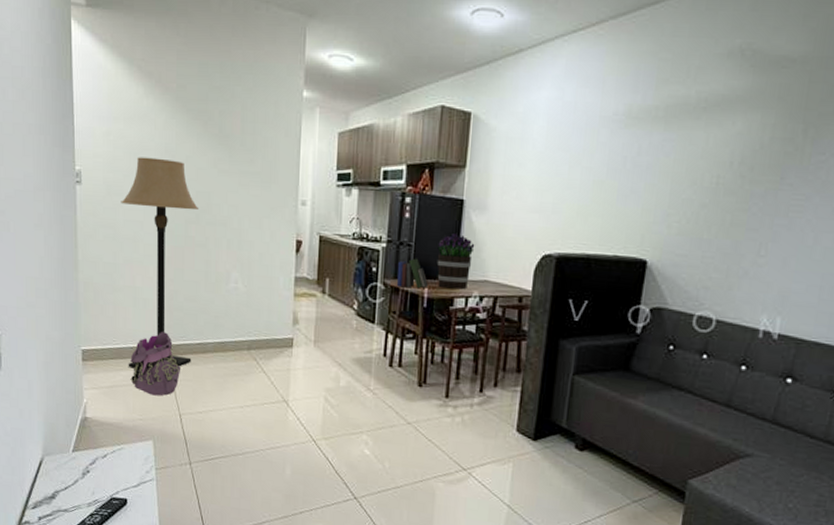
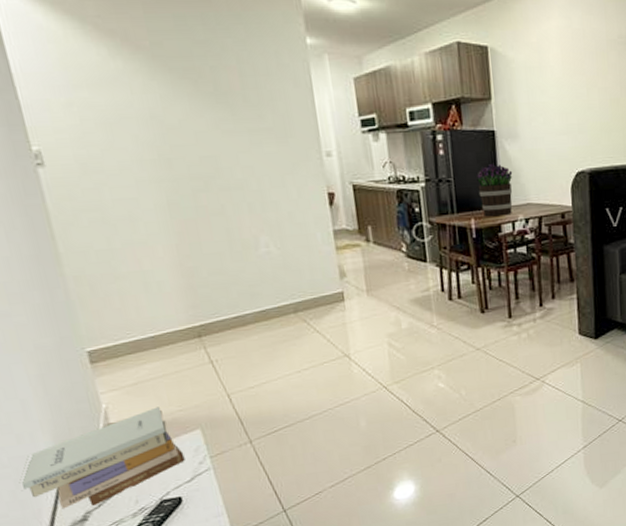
books: none [14,411,136,488] -> present [19,406,185,509]
lamp: present [121,157,199,369] -> none [103,125,231,359]
backpack: present [130,332,181,396] -> none [153,313,220,383]
book: present [397,258,428,289] -> none [441,192,474,223]

